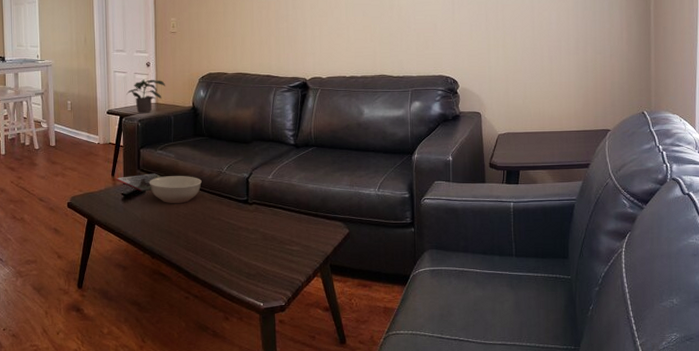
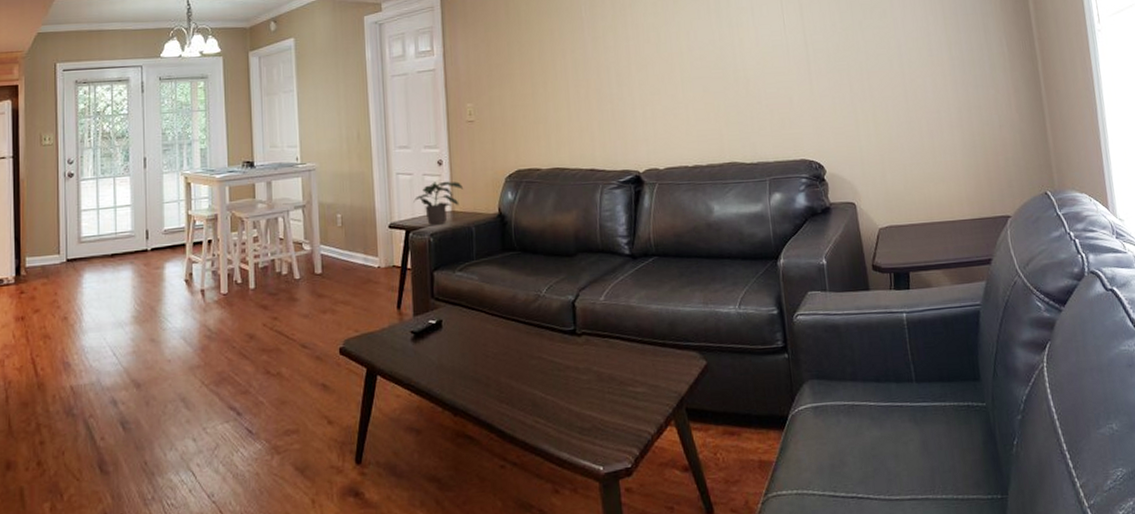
magazine: present [115,173,163,192] -> none [402,302,464,328]
bowl: present [149,176,202,204] -> none [446,303,515,342]

